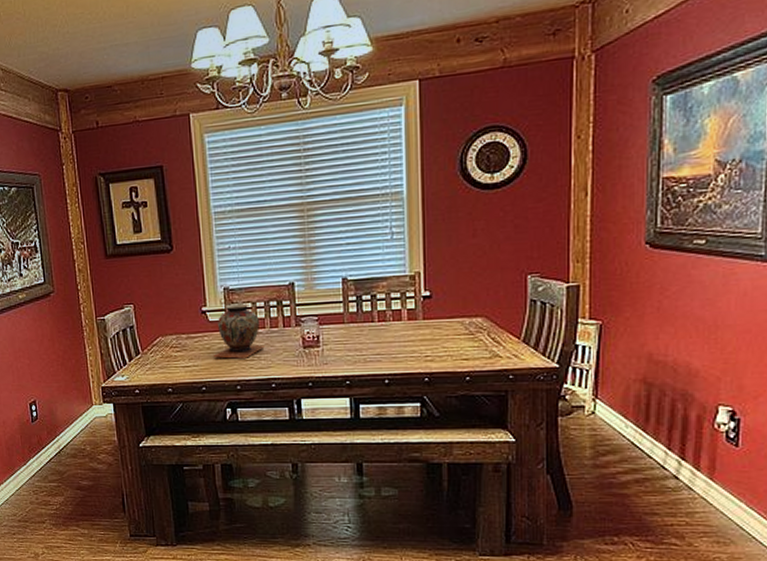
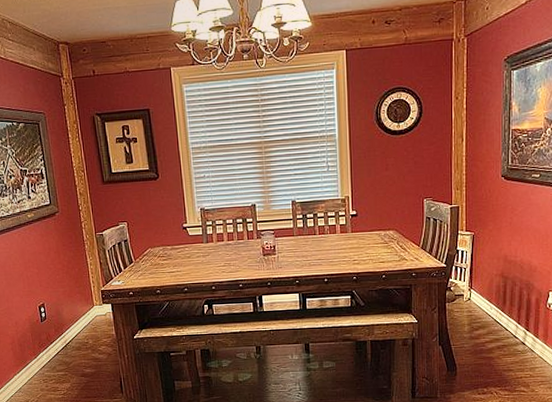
decorative vase: present [214,303,265,359] -> none [193,220,233,265]

